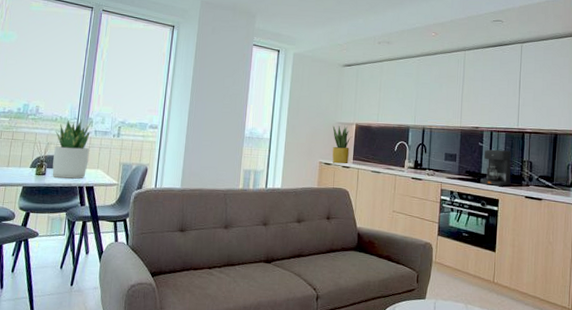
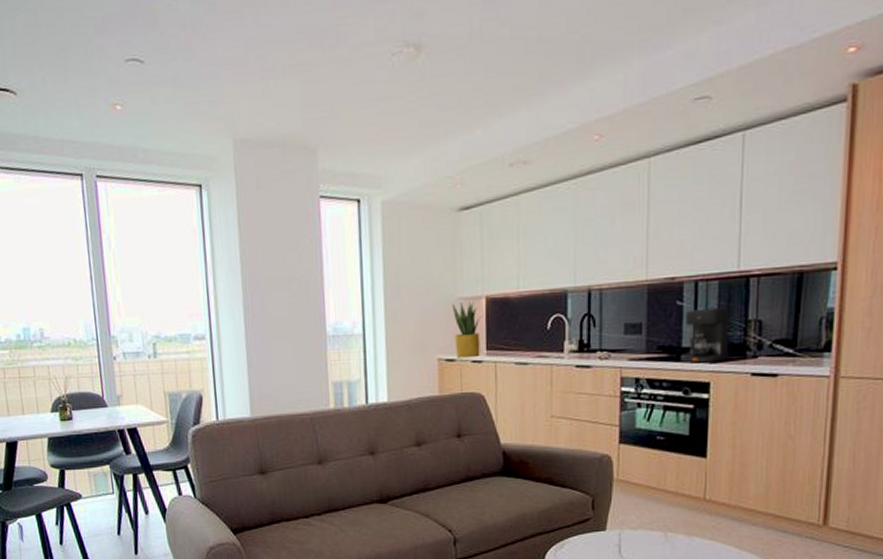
planter: present [52,119,92,179] -> none [73,339,124,422]

